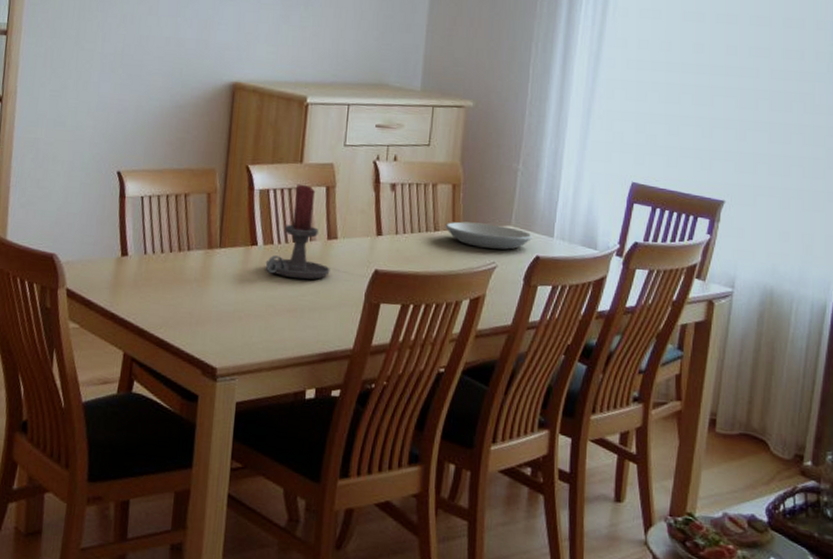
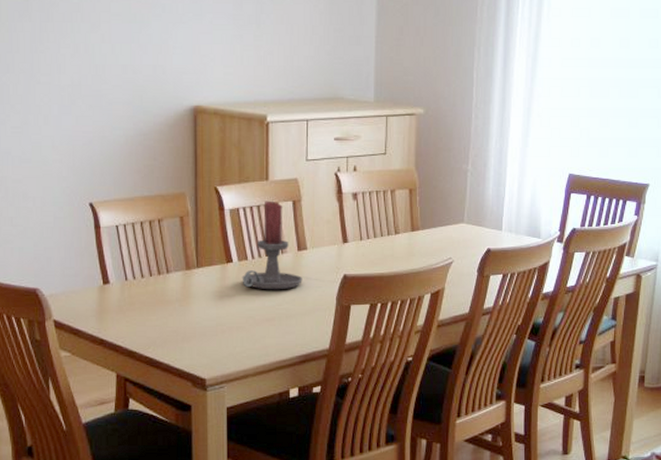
plate: present [445,221,532,250] -> none [405,223,483,245]

